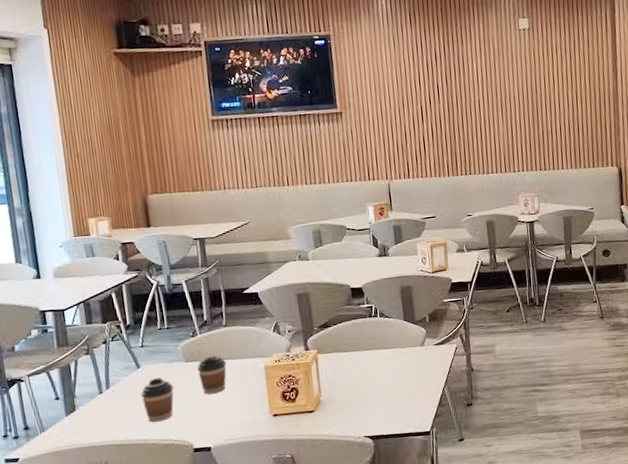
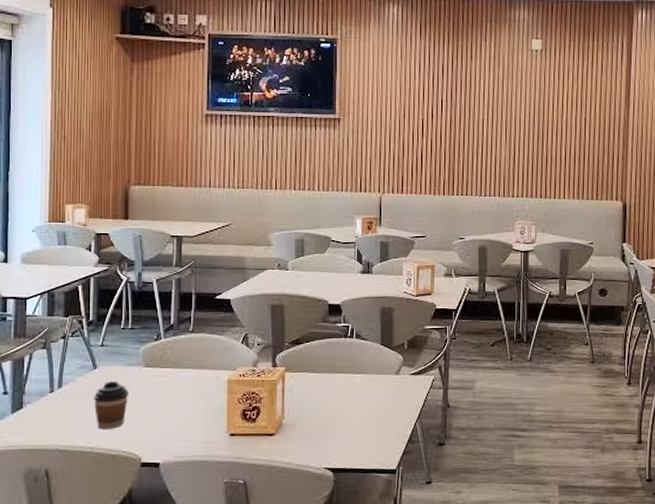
coffee cup: present [197,355,227,395] -> none [157,363,188,405]

